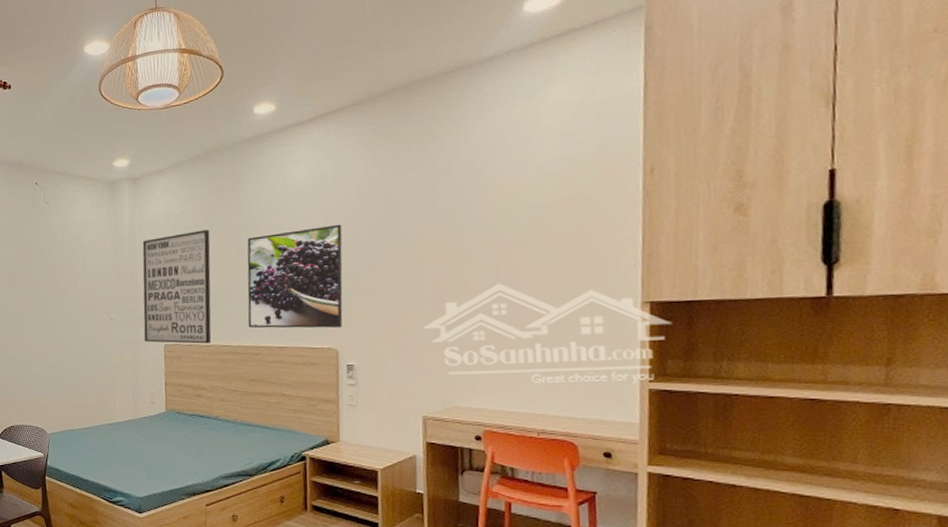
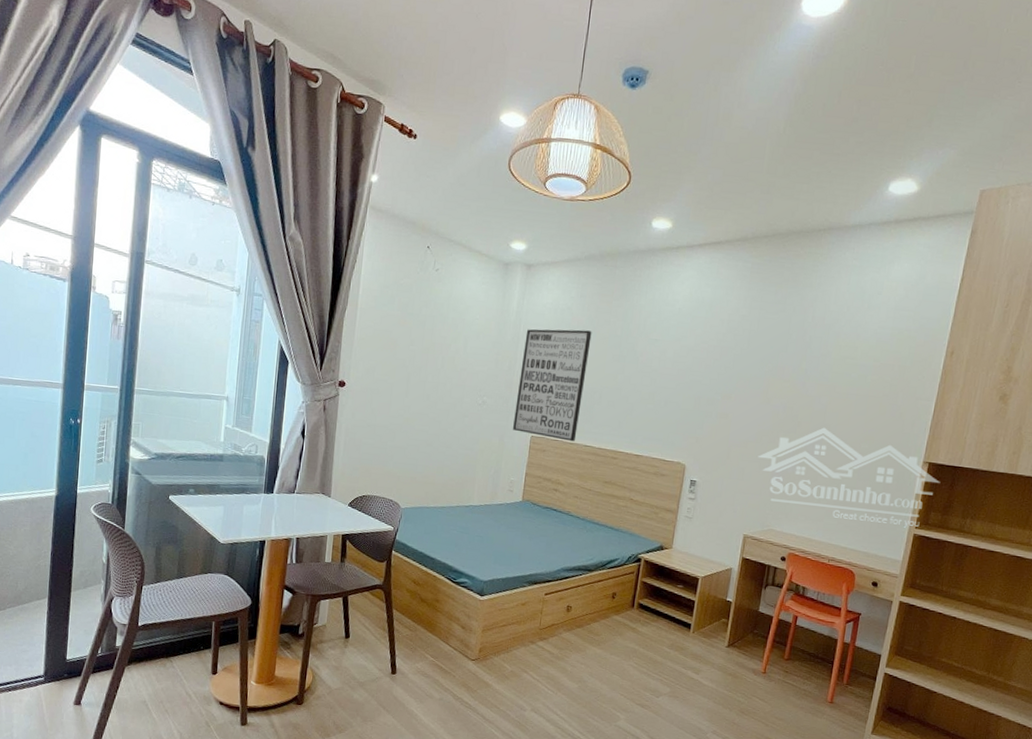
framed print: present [247,224,343,328] -> none [611,346,709,446]

